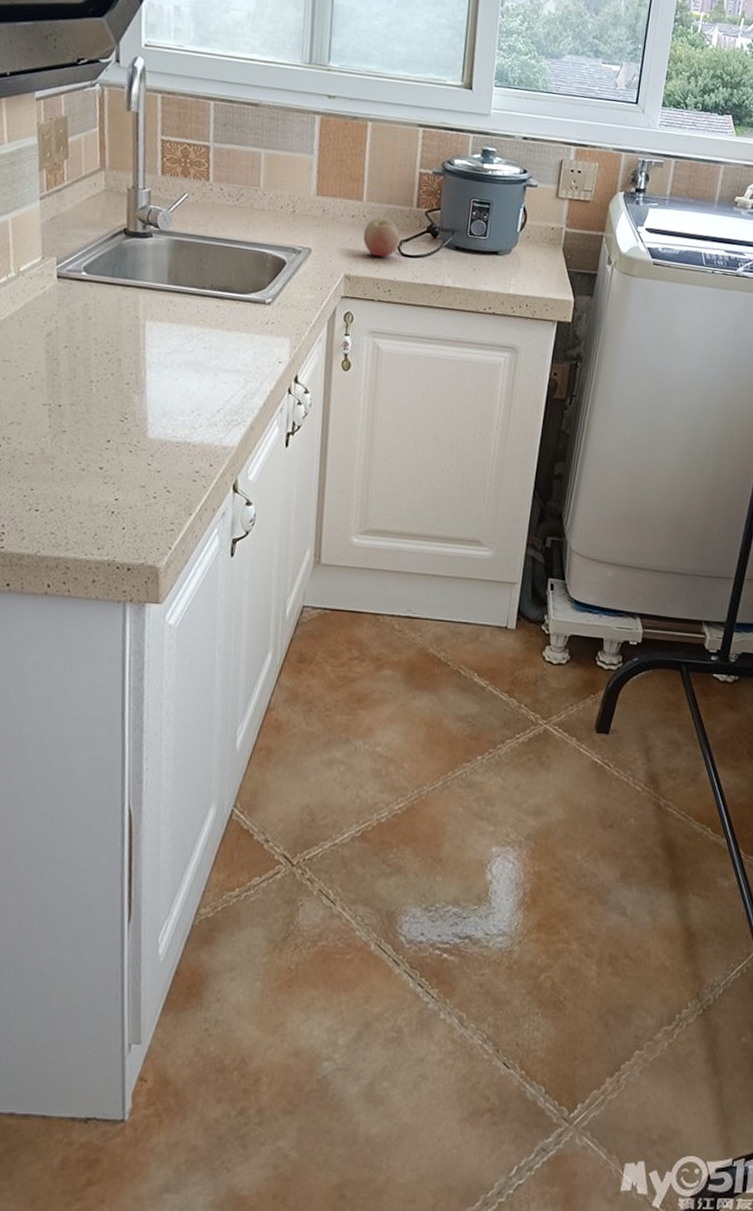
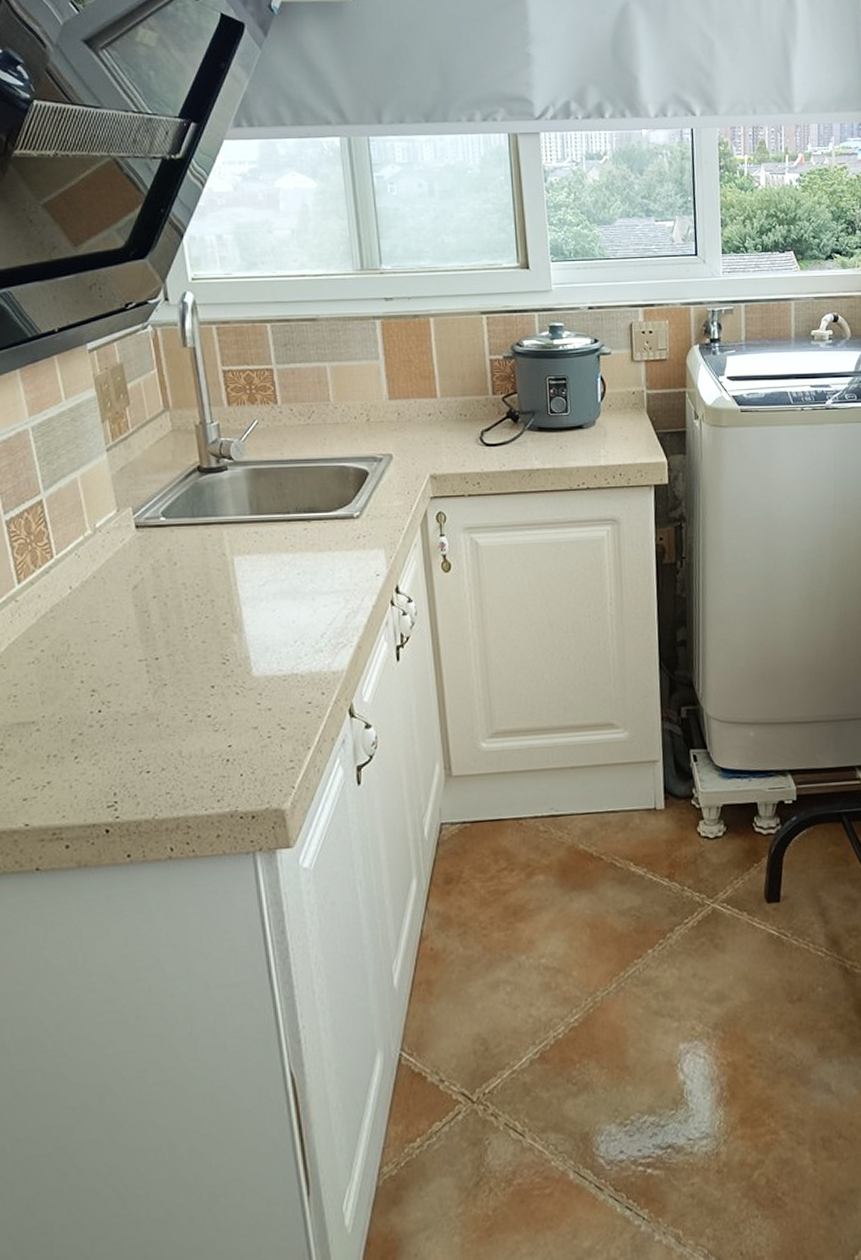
fruit: present [363,217,400,258] -> none [442,411,480,452]

